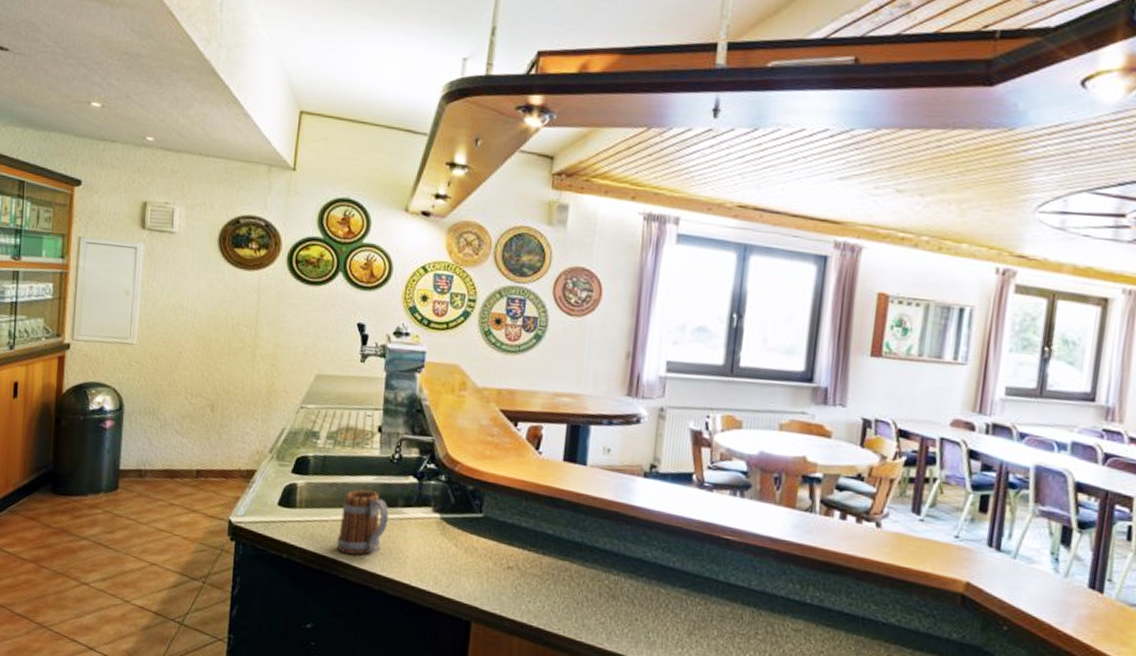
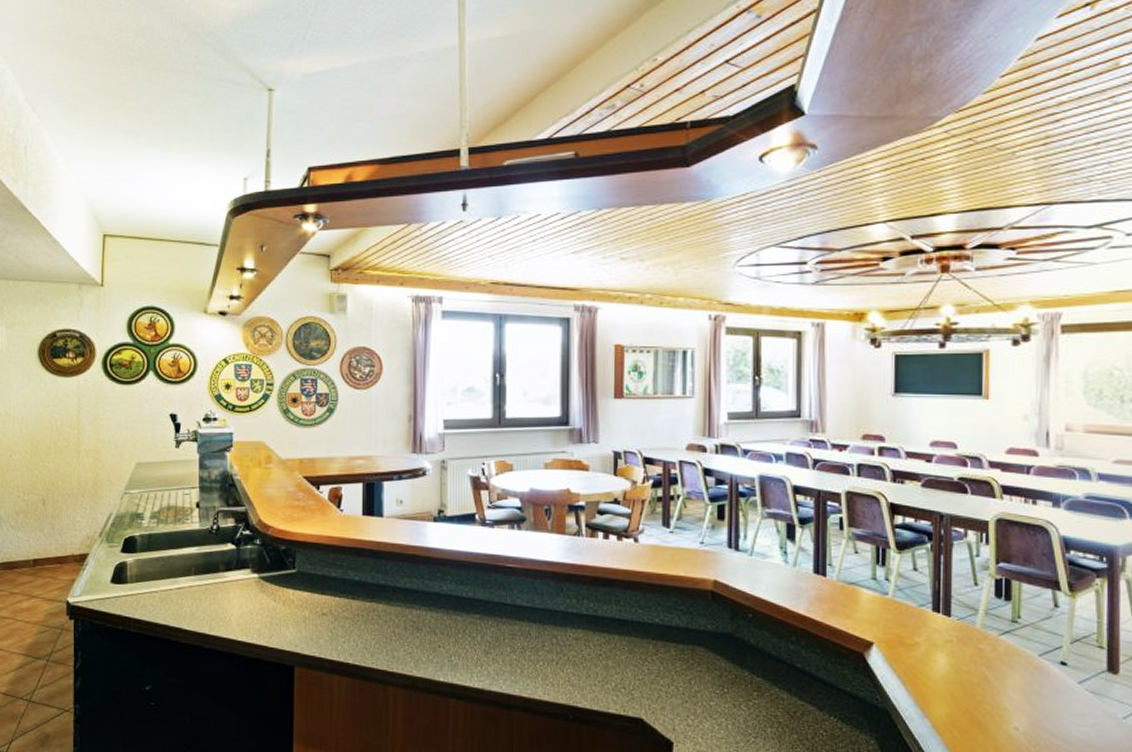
beer mug: present [336,489,389,555] -> none [167,560,212,620]

